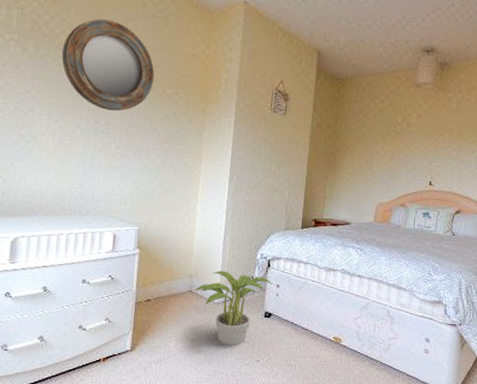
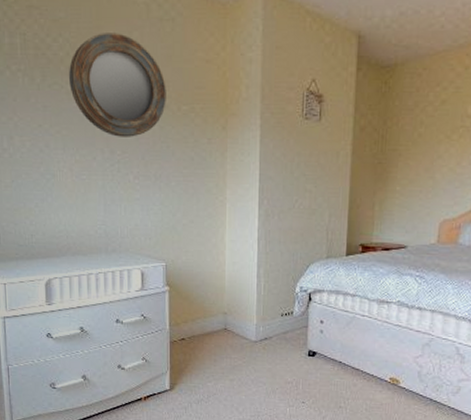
potted plant: present [195,270,272,345] -> none [230,306,315,386]

